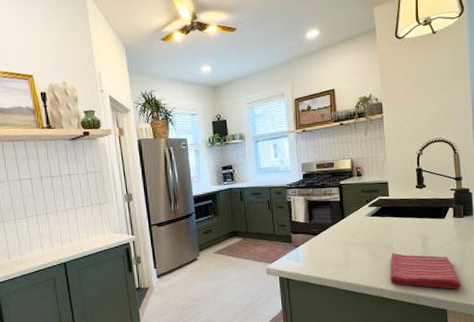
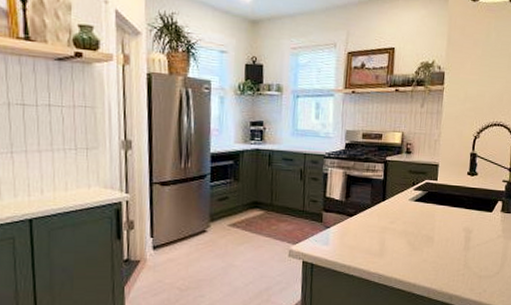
dish towel: present [390,253,461,289] -> none [426,245,499,291]

